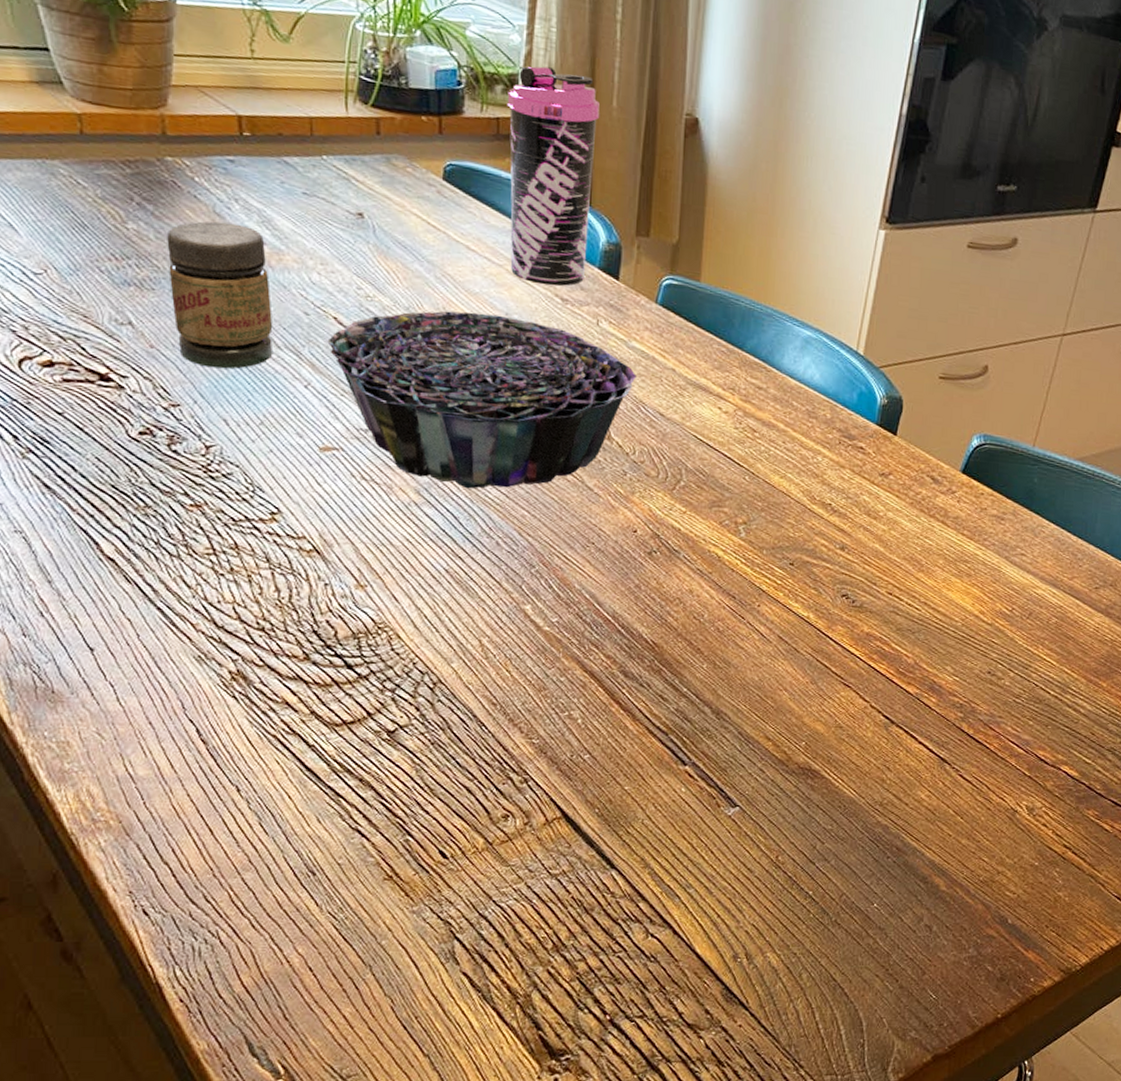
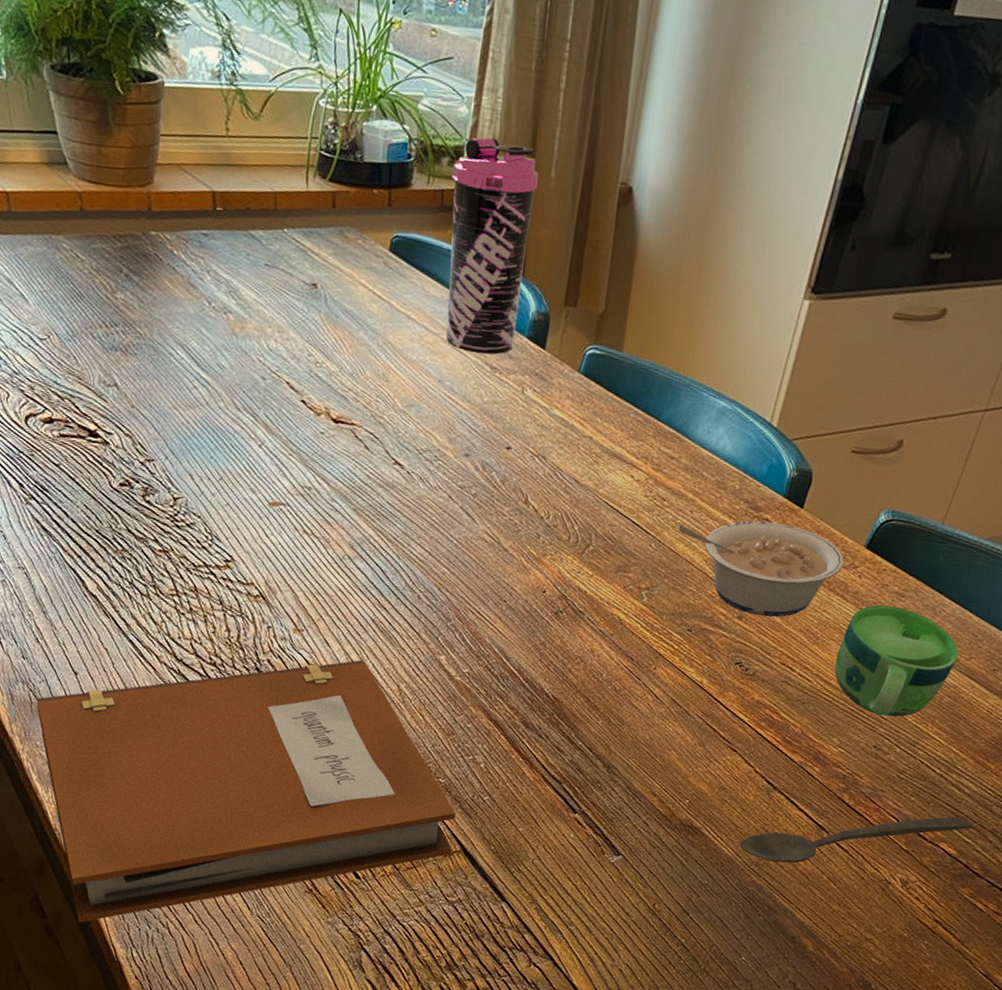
notebook: none [42,614,554,942] -> present [36,659,456,923]
jar: present [167,221,274,369] -> none [148,291,235,429]
decorative bowl: present [327,311,636,489] -> none [280,377,556,546]
legume: none [771,449,942,547] -> present [678,521,844,617]
spoon: none [861,737,1091,800] -> present [739,816,973,863]
cup: none [942,528,1061,641] -> present [834,604,959,717]

